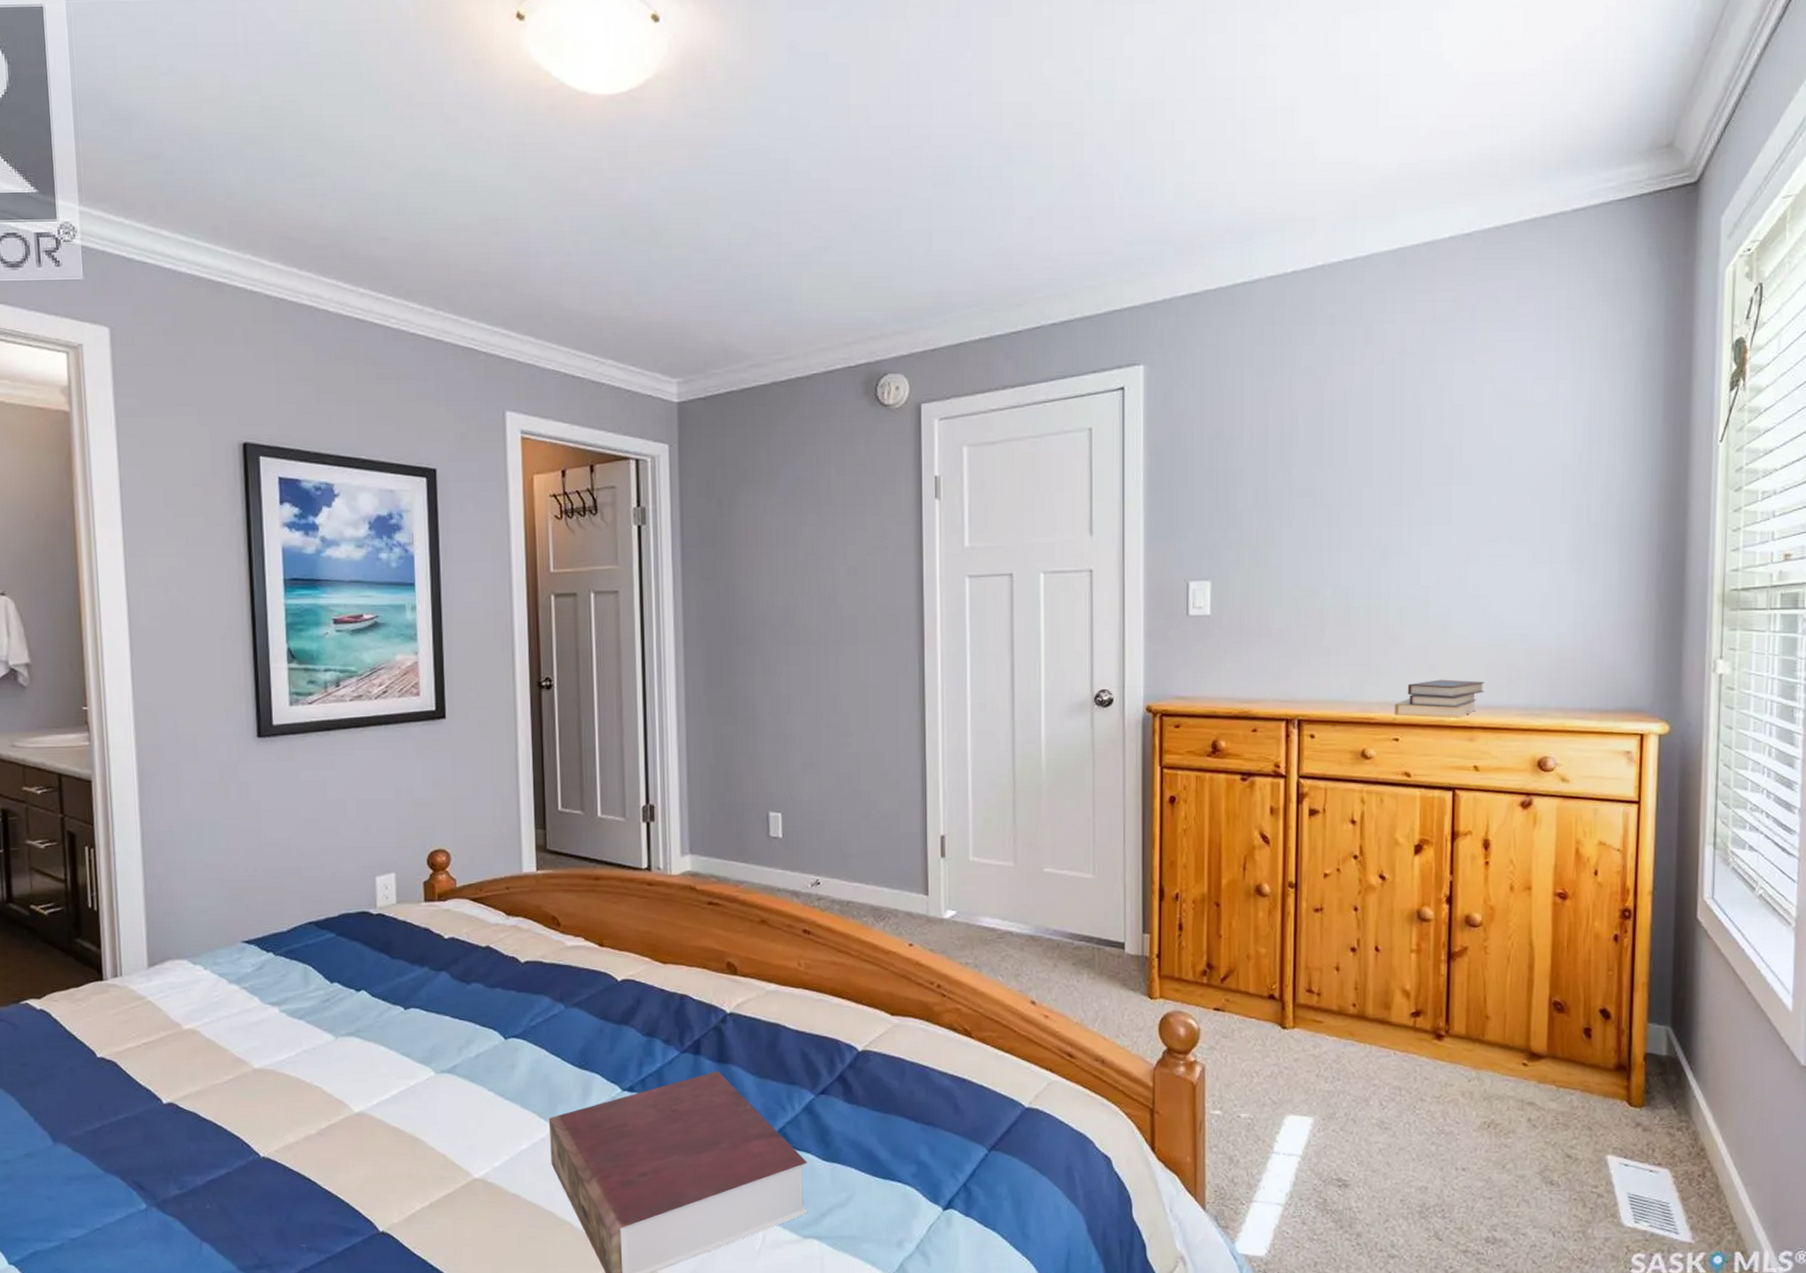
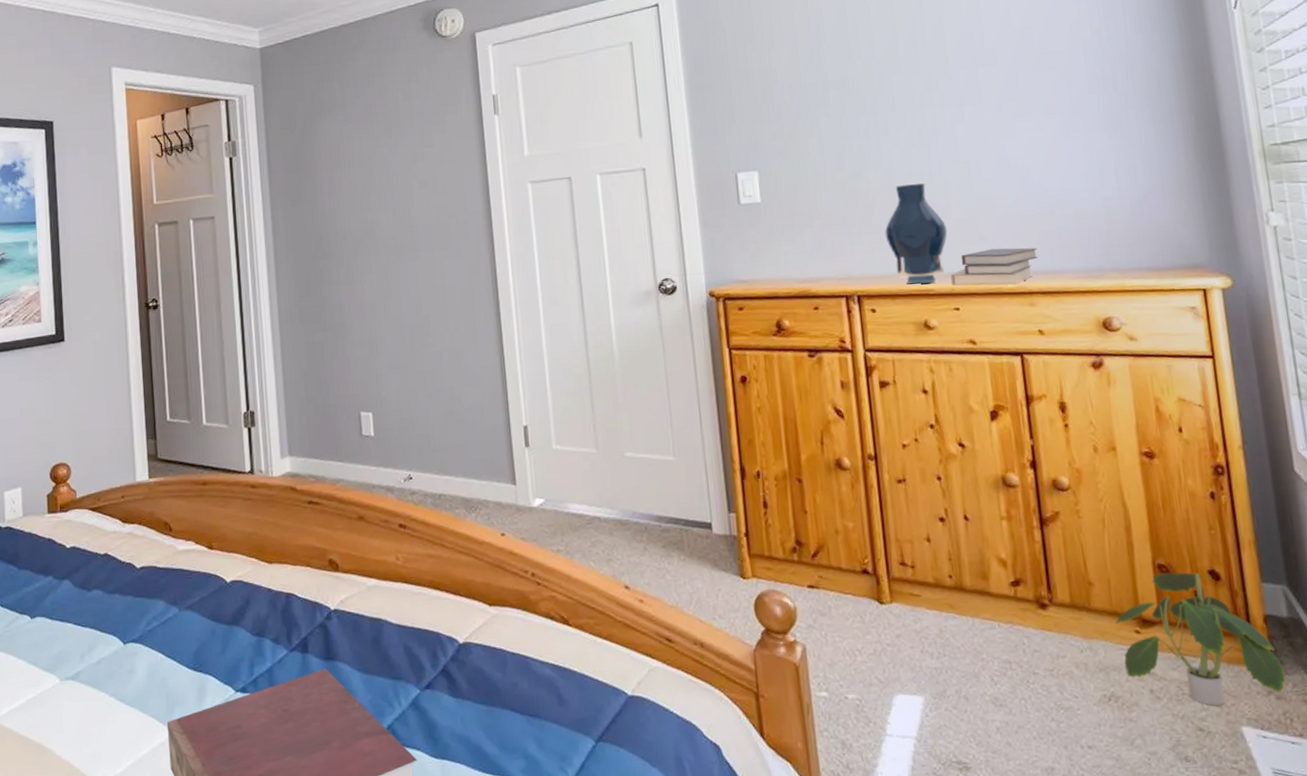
vase: none [1334,606,1398,711] -> present [884,183,948,284]
plant: none [1505,1009,1656,1135] -> present [1115,572,1287,706]

